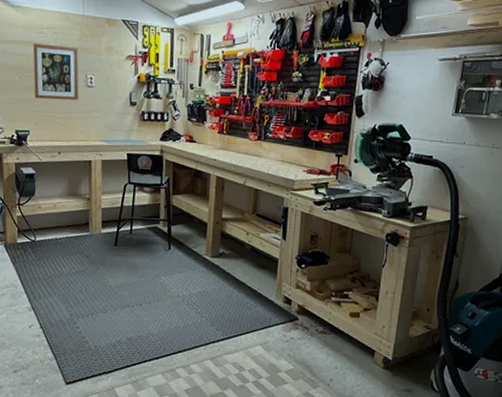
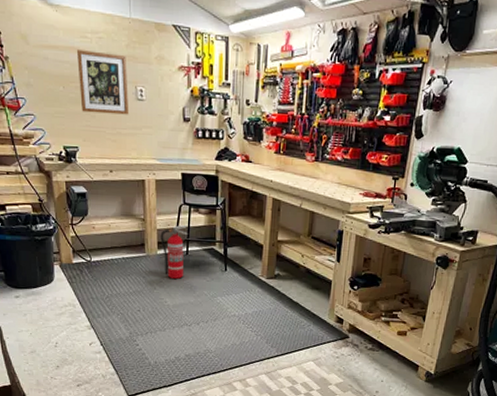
fire extinguisher: none [105,203,132,258] -> present [160,224,188,279]

